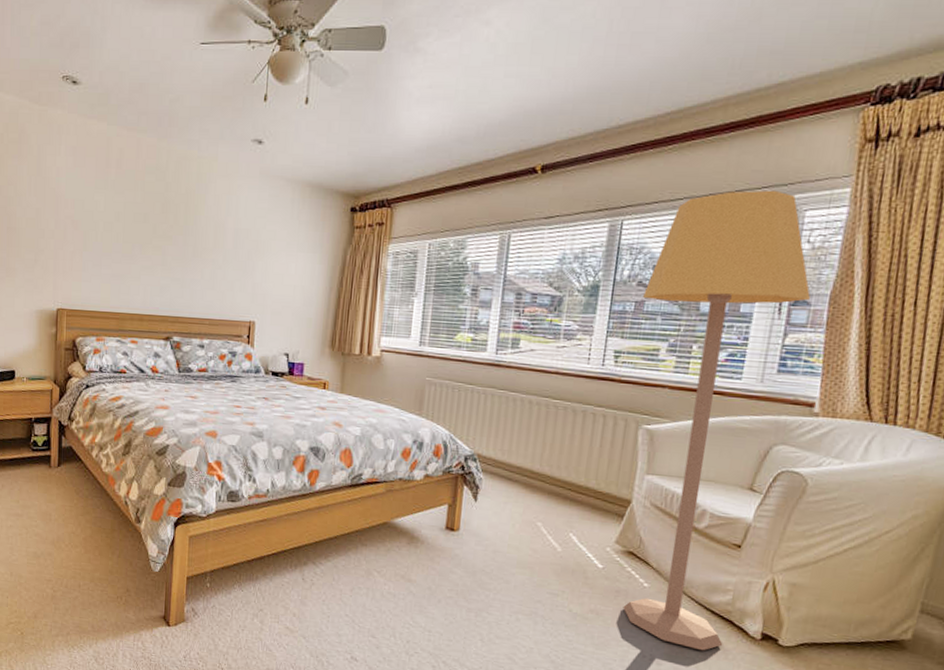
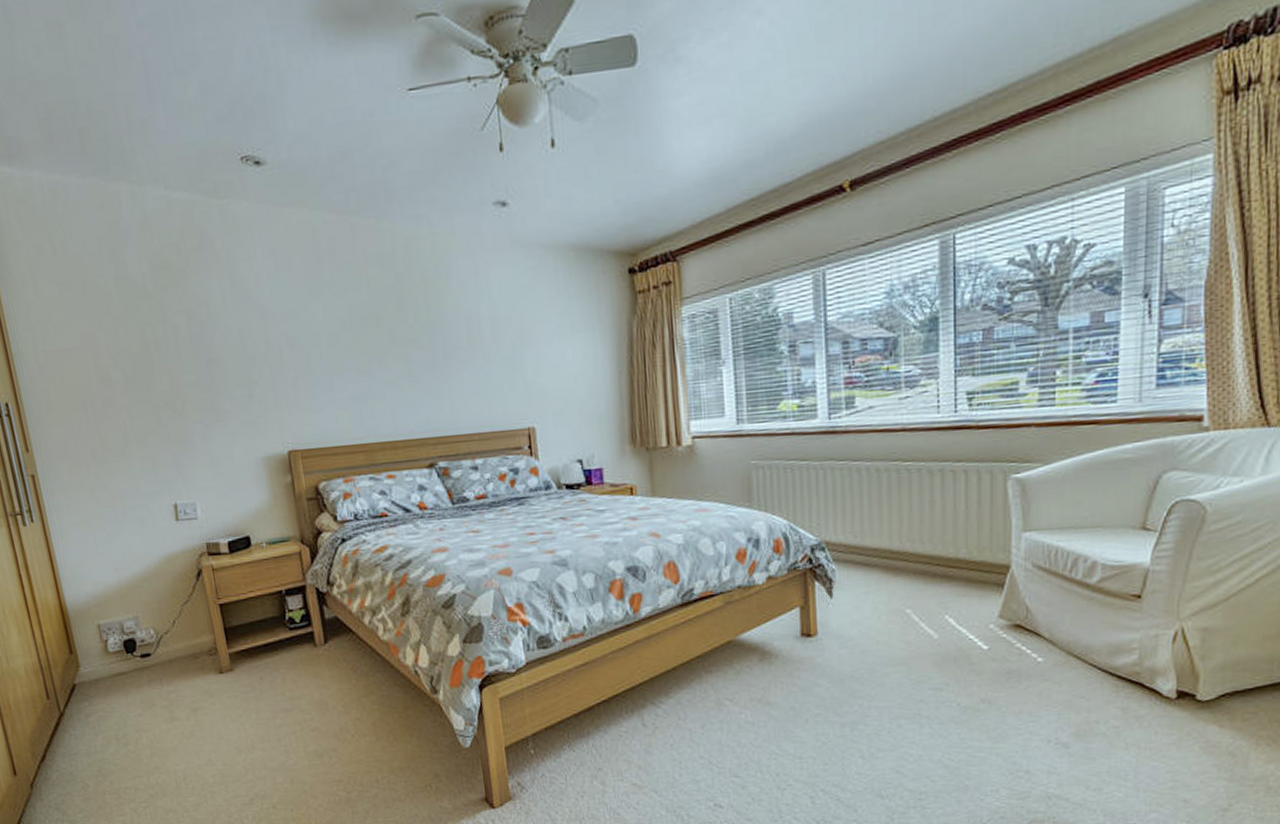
lamp: present [623,190,811,651] -> none [991,169,1182,723]

